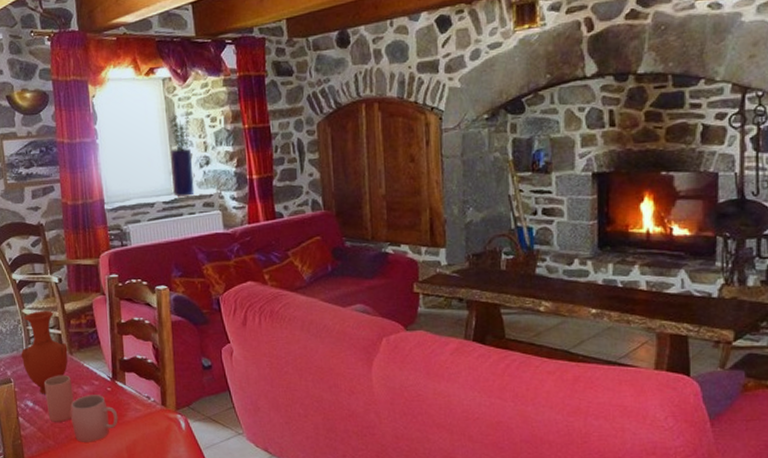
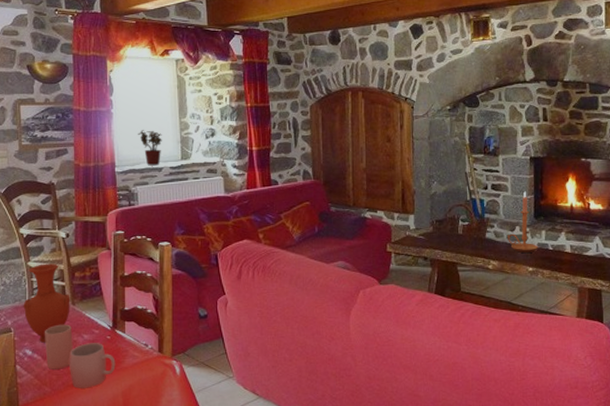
potted plant: none [126,161,153,202] -> present [138,130,162,166]
vase: present [169,109,195,197] -> none [180,87,200,163]
candle holder: none [564,216,603,292] -> present [508,191,538,254]

